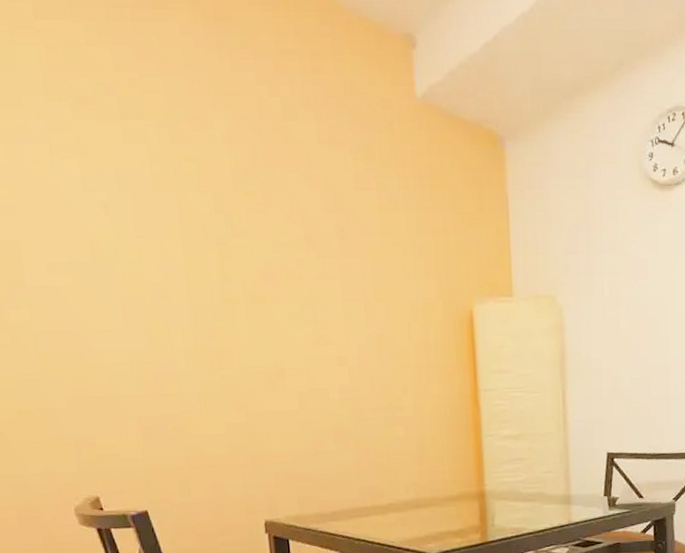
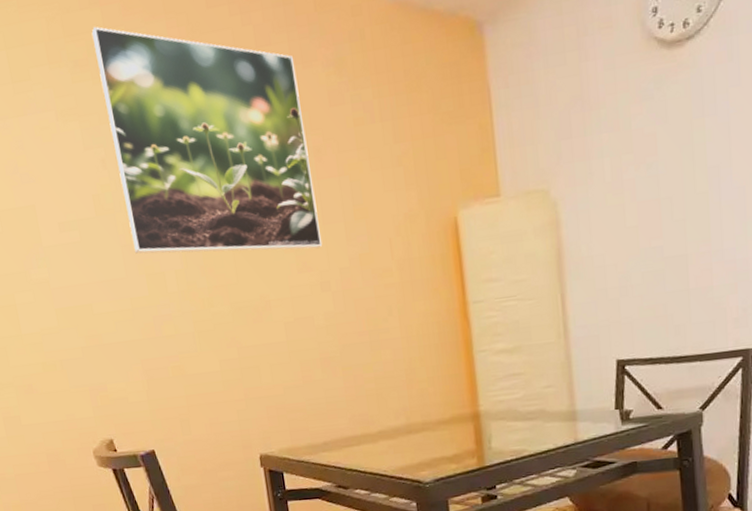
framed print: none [99,66,341,324] -> present [91,27,323,254]

